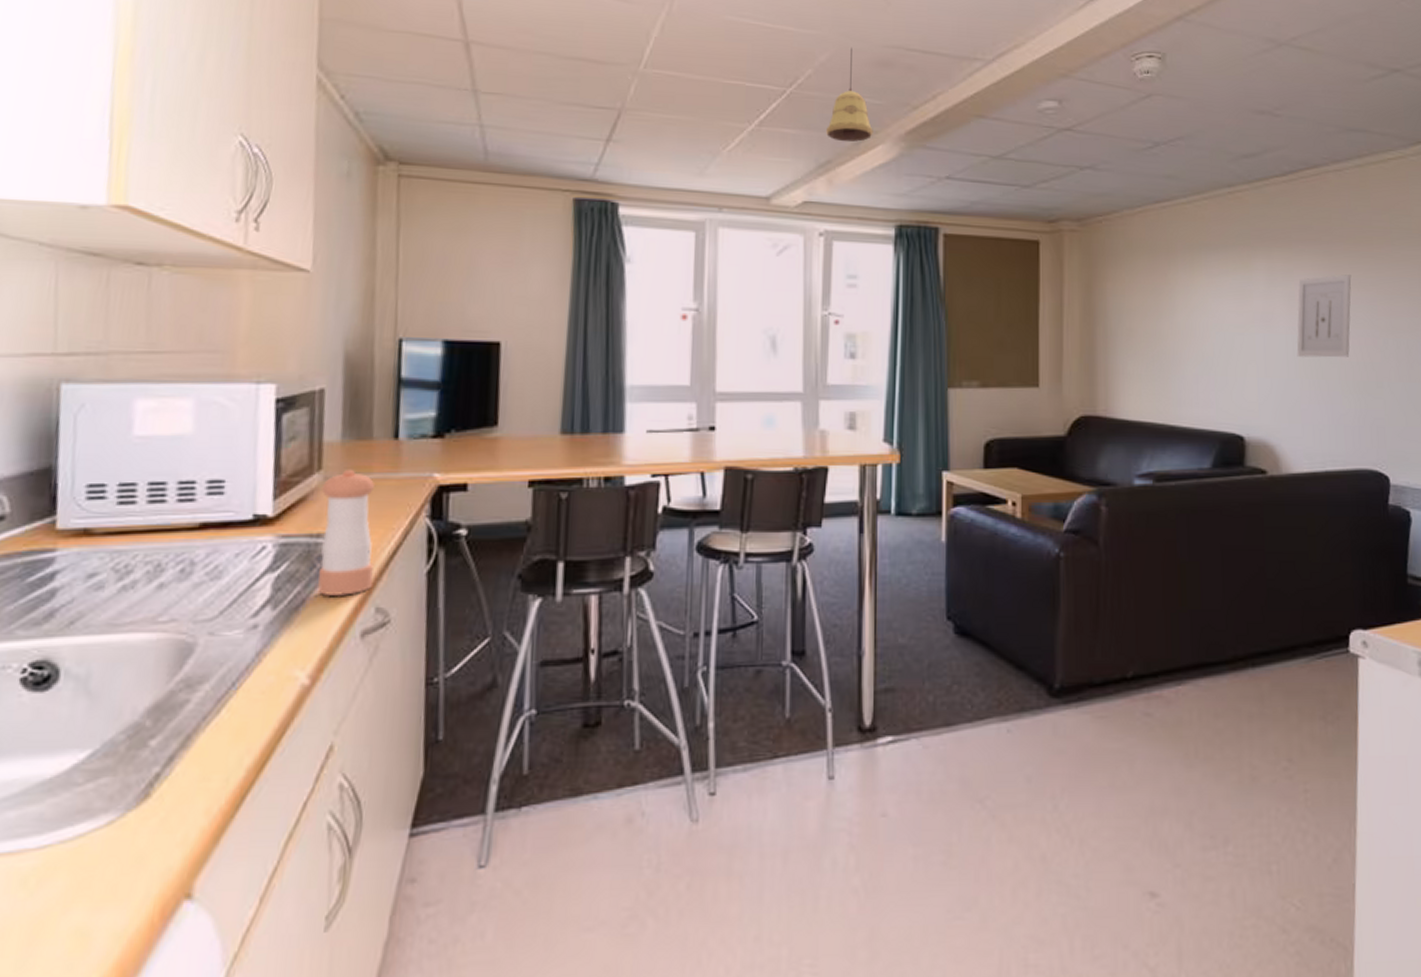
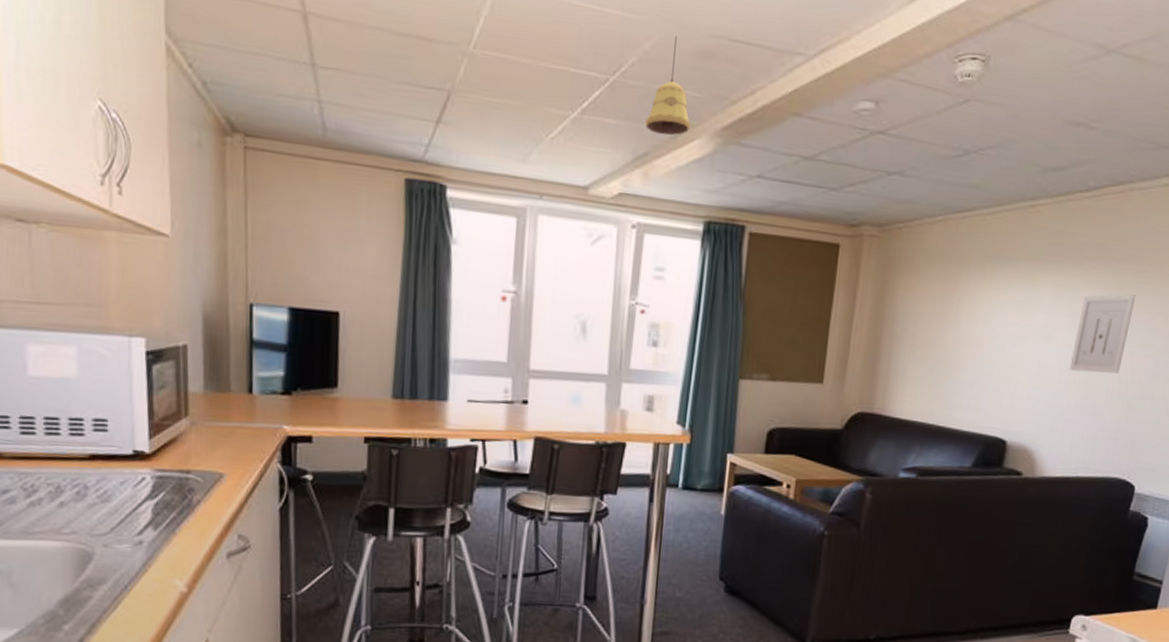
pepper shaker: present [318,469,374,596] -> none [188,416,236,523]

